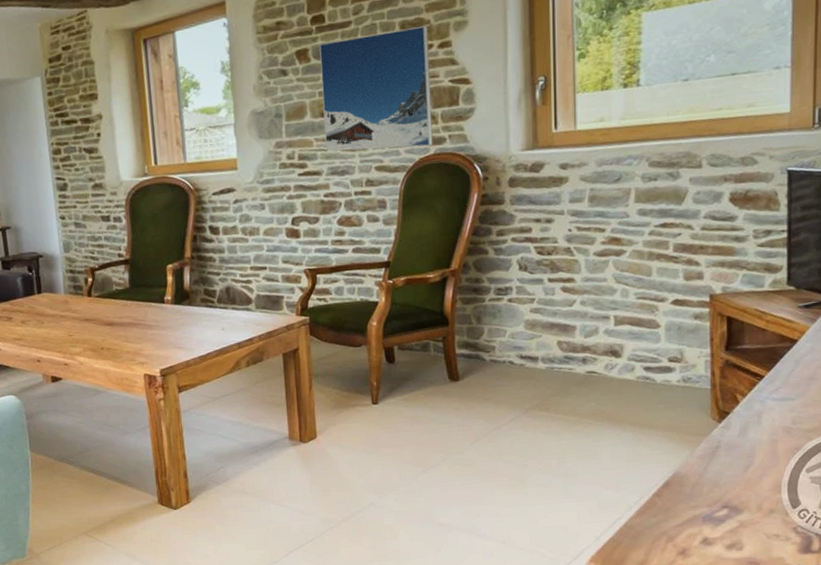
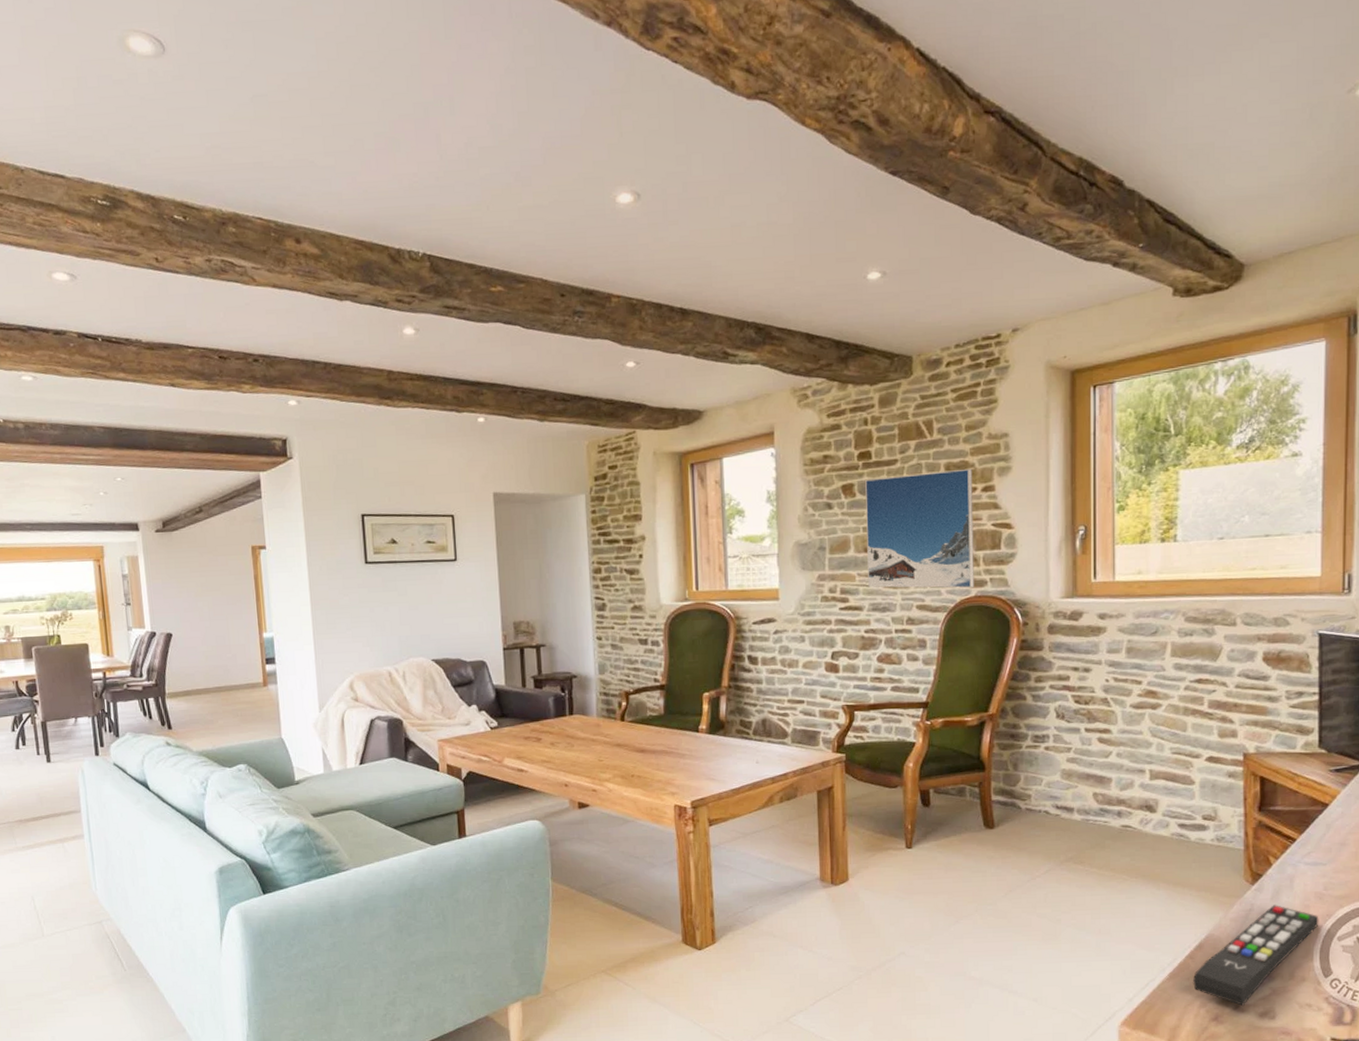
remote control: none [660,441,787,539] -> present [1193,905,1319,1006]

